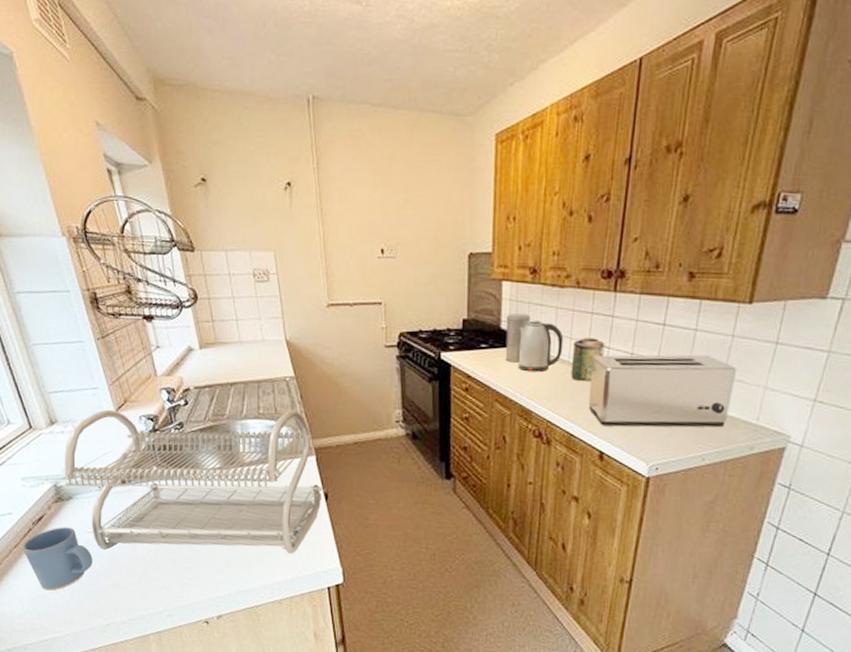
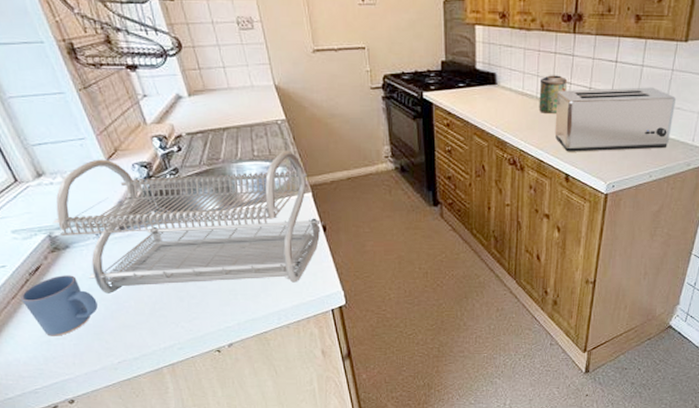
canister: present [504,313,531,363] -> none [481,55,502,99]
kettle: present [518,320,564,373] -> none [492,61,532,108]

